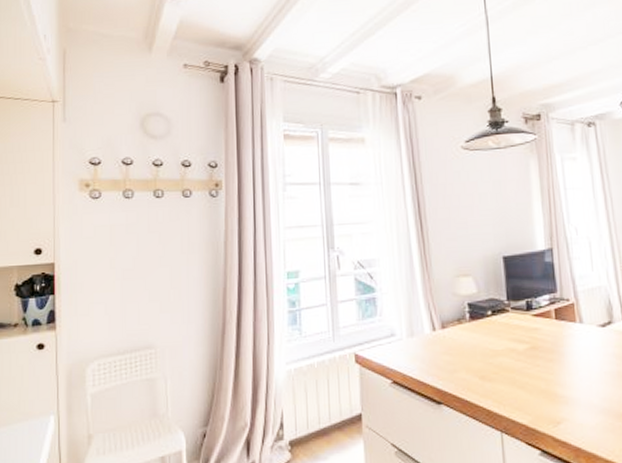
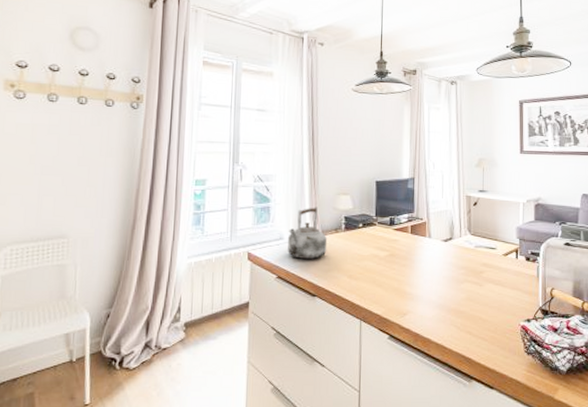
kettle: none [401,294,450,358] -> present [288,207,328,259]

